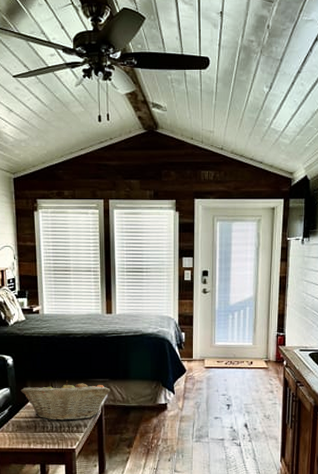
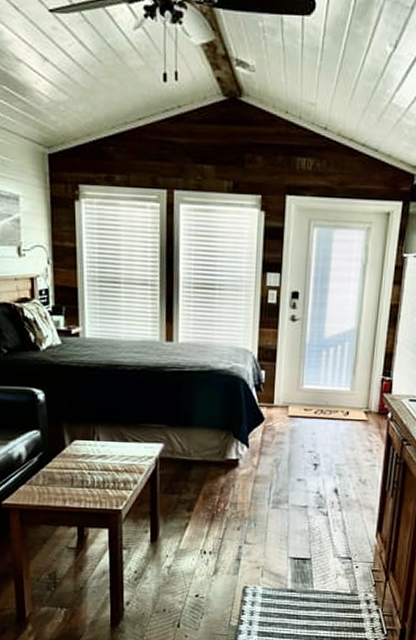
fruit basket: present [20,380,111,422] -> none [54,423,168,476]

